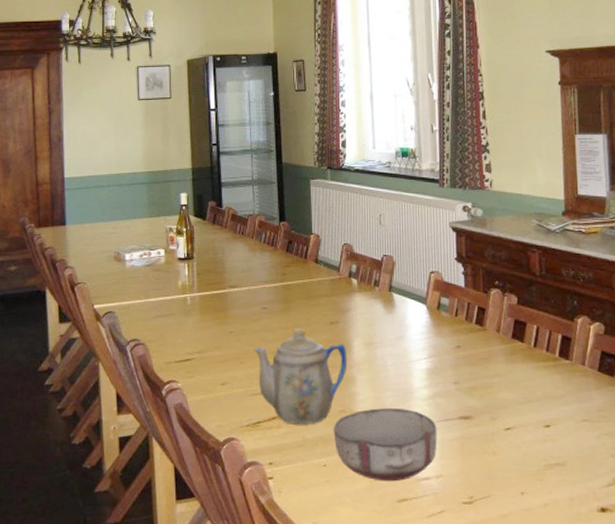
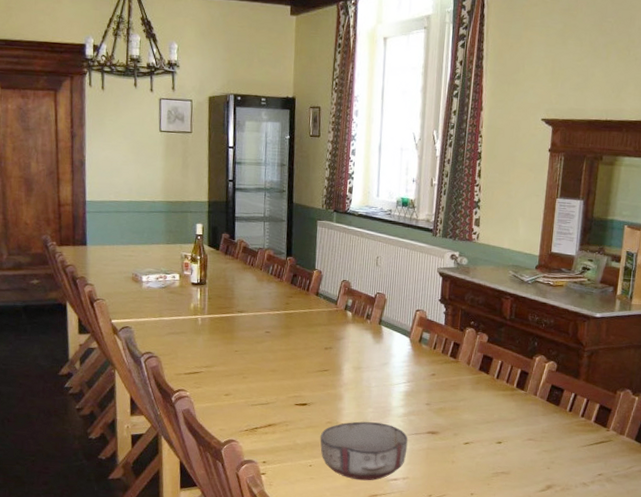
teapot: present [253,328,347,425] -> none [255,351,338,432]

